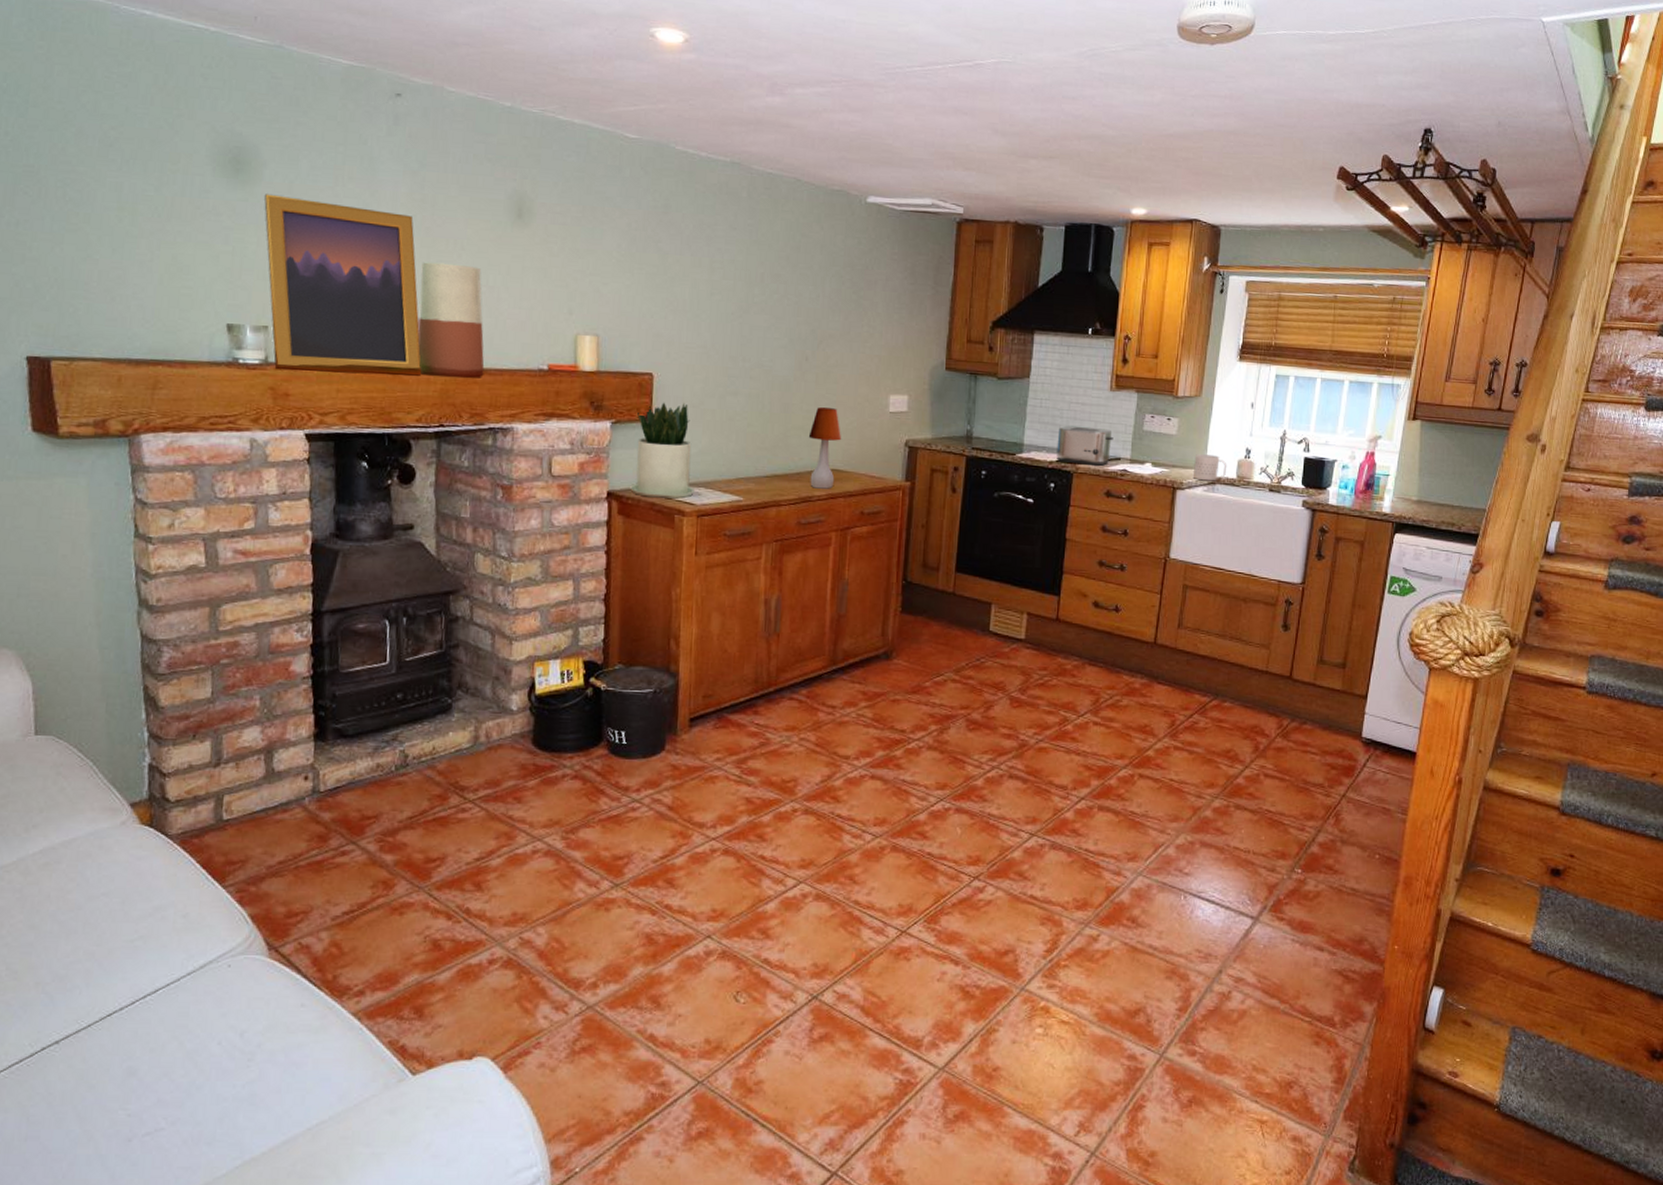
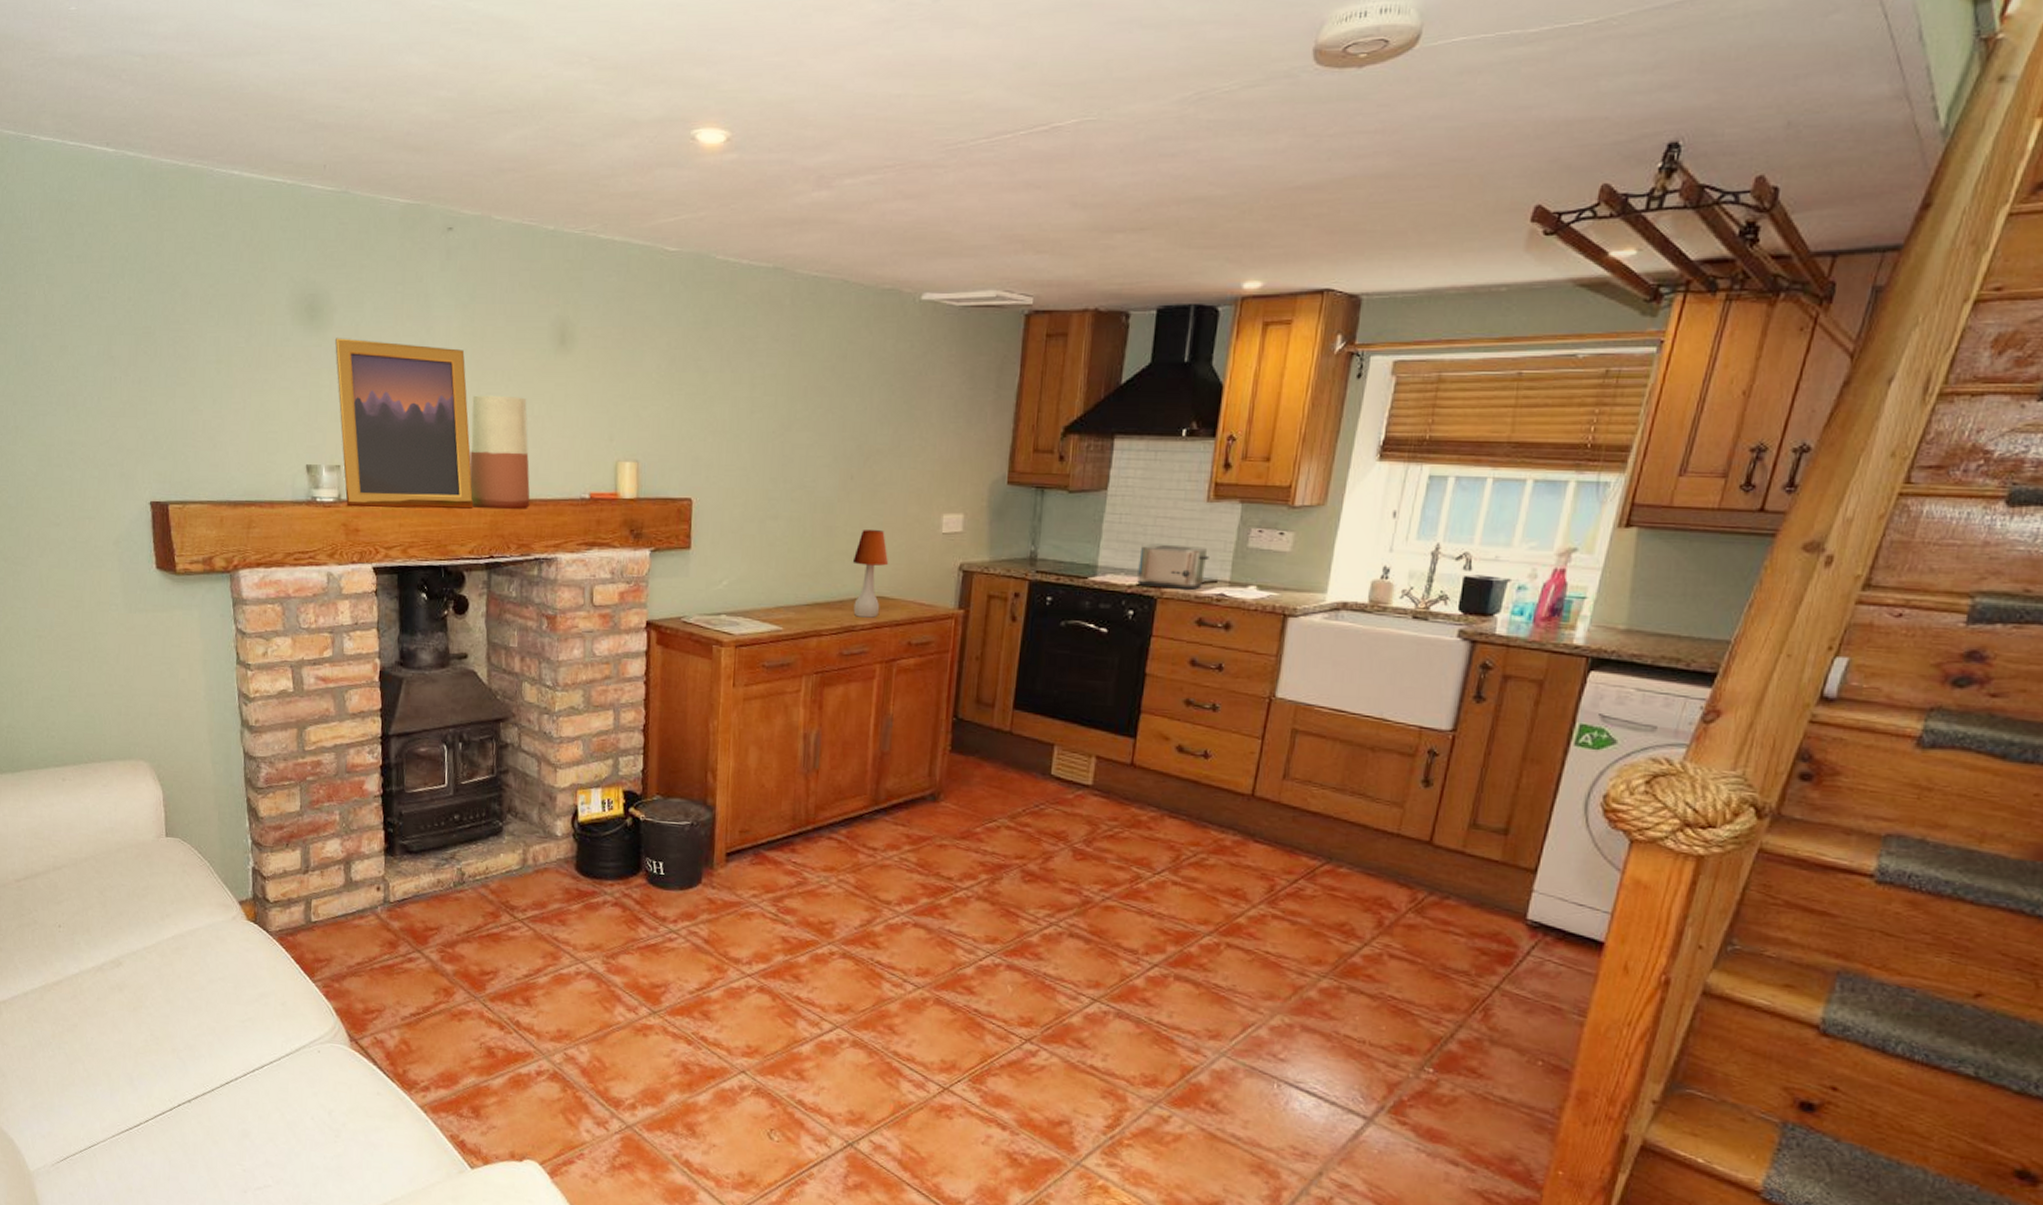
planter: present [630,402,695,499] -> none [669,528,733,629]
mug: present [1192,454,1227,481] -> none [1310,575,1357,607]

